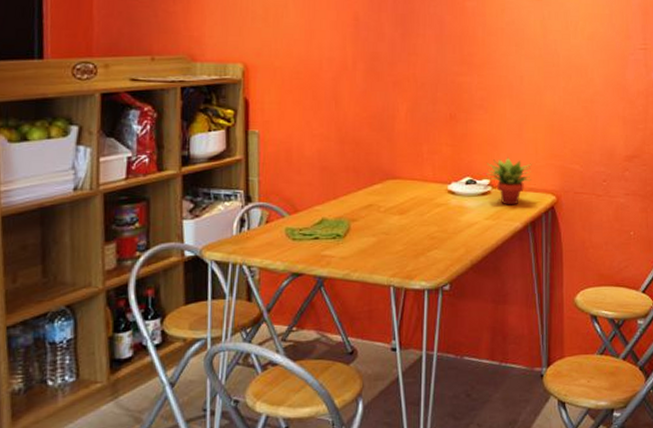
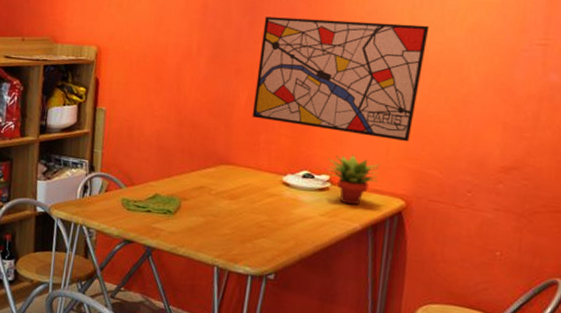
wall art: none [412,29,558,141] -> present [252,17,430,142]

